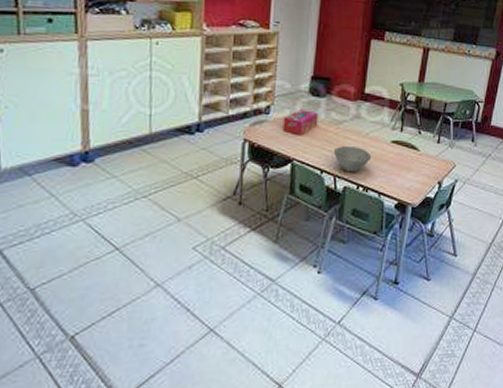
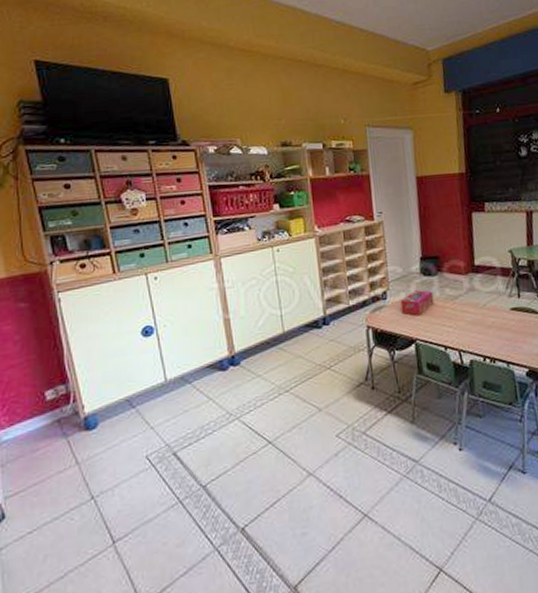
bowl: present [333,145,372,173] -> none [453,318,493,346]

